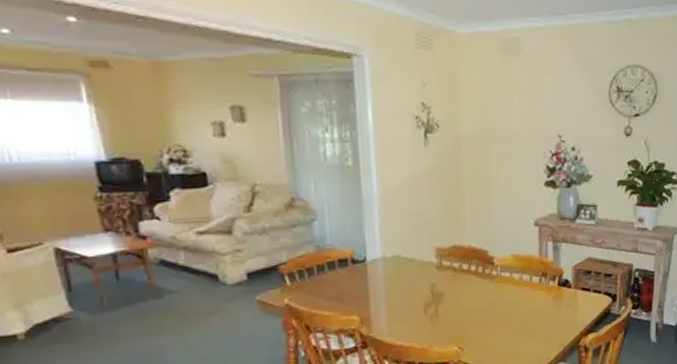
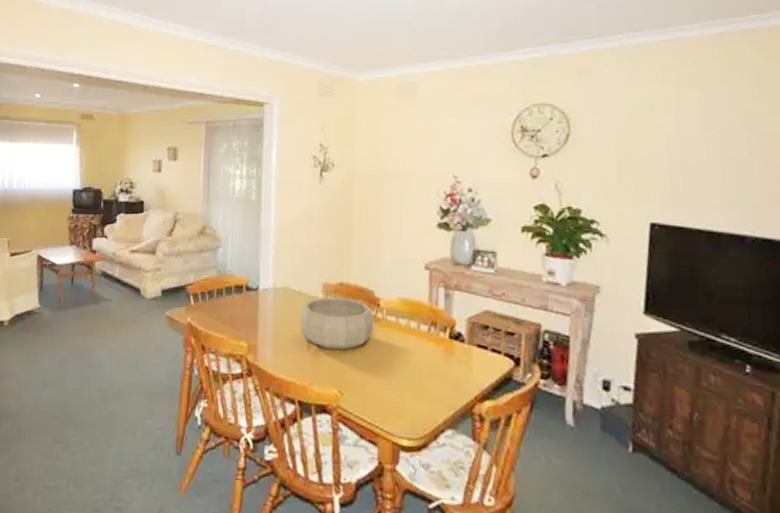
decorative bowl: none [415,260,489,311] -> present [300,297,374,351]

